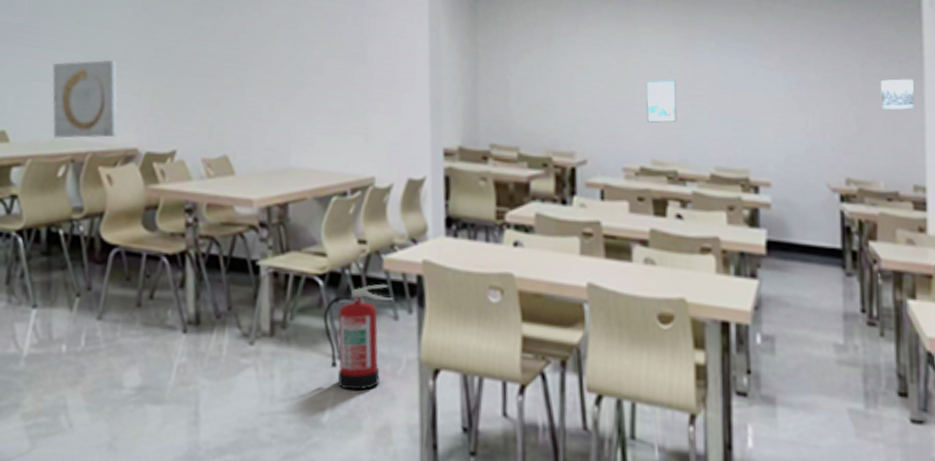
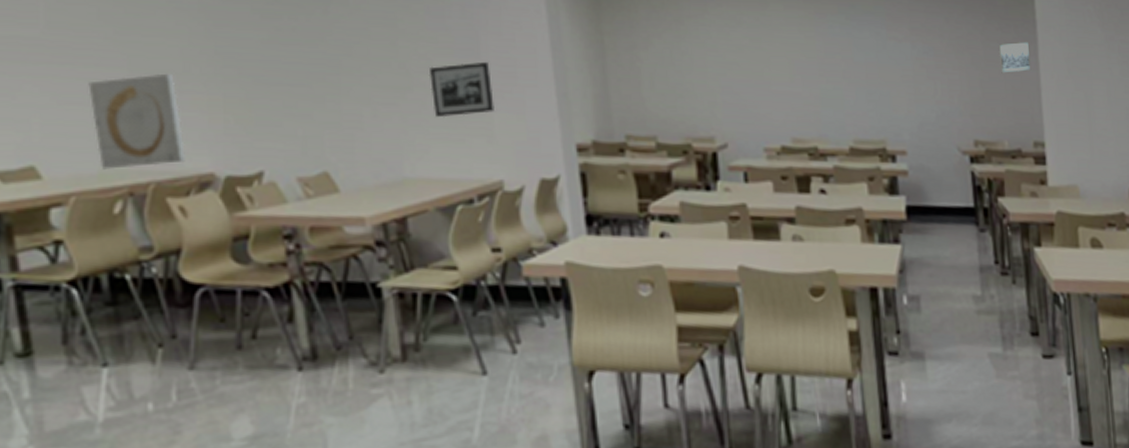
picture frame: none [320,66,374,115] -> present [428,62,494,118]
fire extinguisher: present [323,284,393,390] -> none [460,292,537,406]
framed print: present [646,79,677,123] -> none [780,56,813,101]

